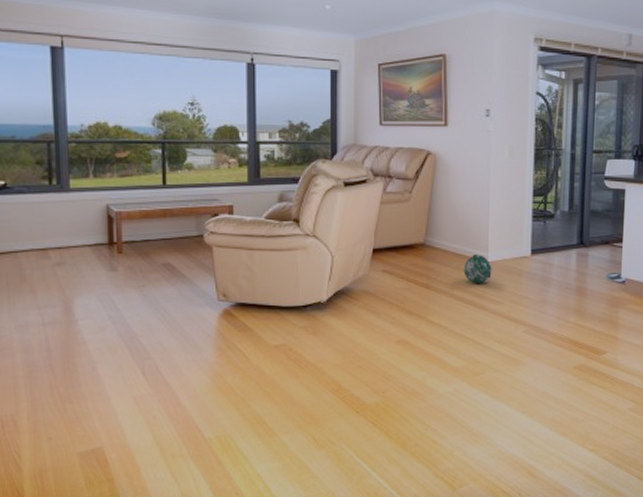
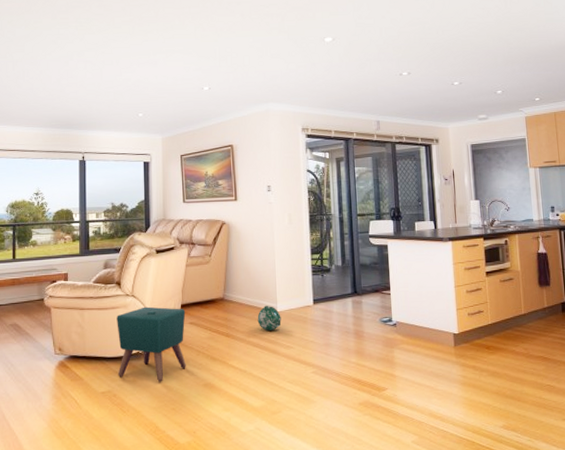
ottoman: none [294,249,378,336] -> present [117,306,186,382]

